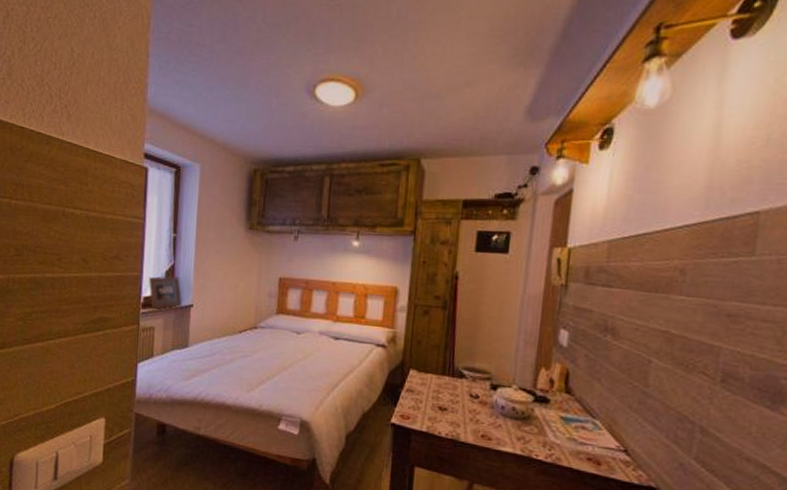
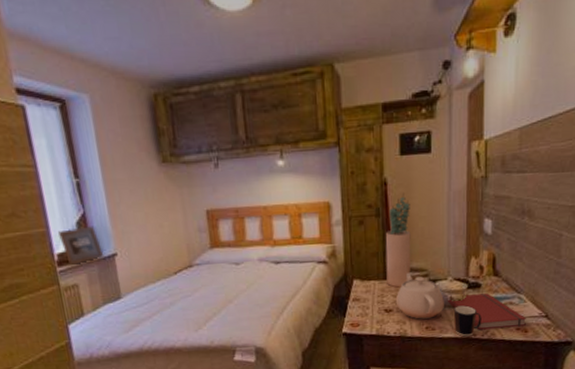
vase: none [445,289,480,386] -> present [385,193,411,288]
teapot: none [451,372,507,427] -> present [395,272,445,319]
book: none [508,408,600,457] -> present [447,292,526,330]
mug: none [514,418,547,456] -> present [453,305,482,337]

